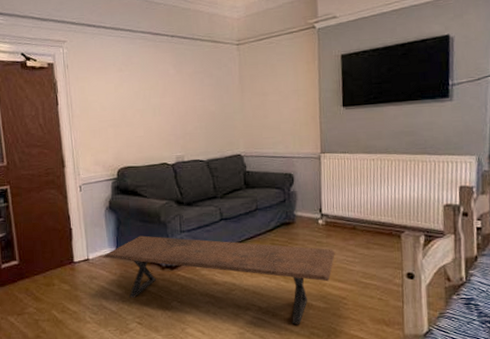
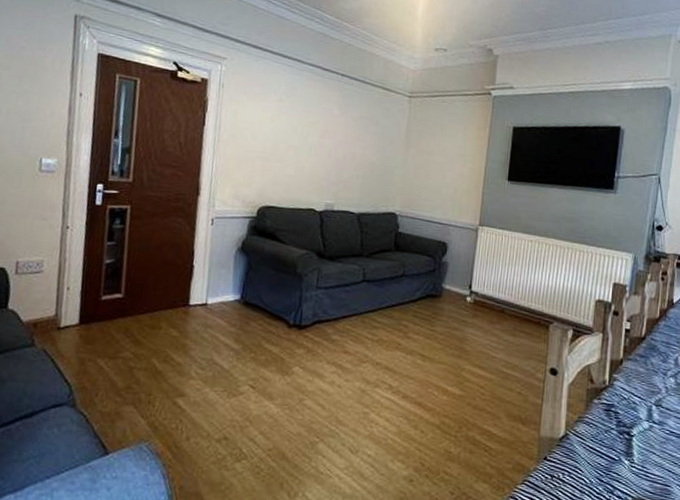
coffee table: present [103,235,335,325] -> none [223,285,479,412]

